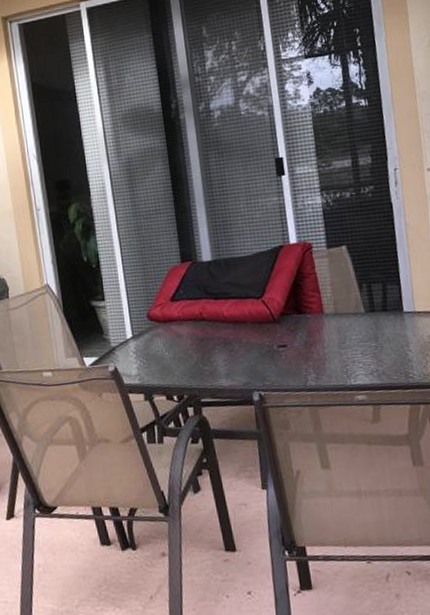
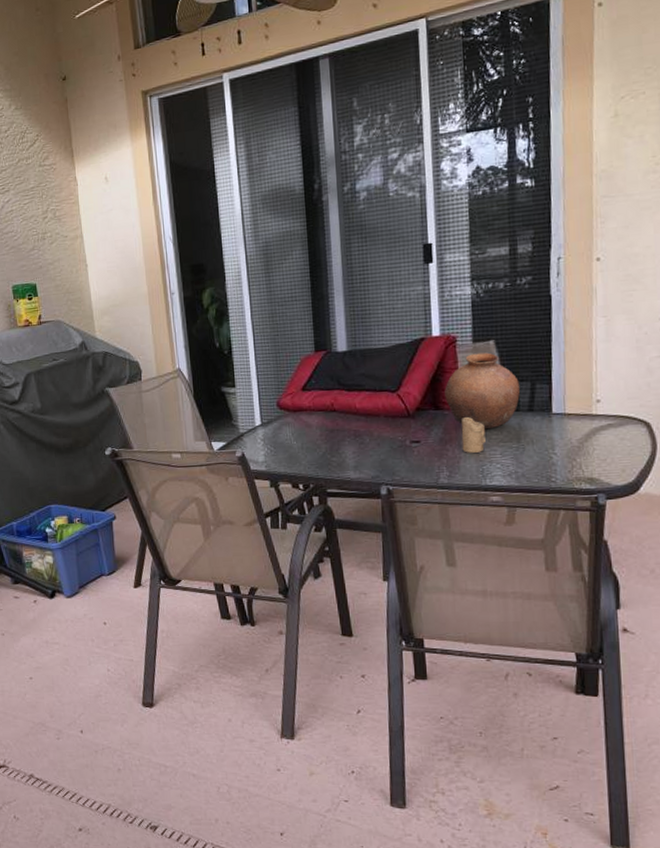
pottery: none [305,257,374,331] -> present [445,352,521,430]
candle: none [323,319,347,354] -> present [461,417,486,453]

